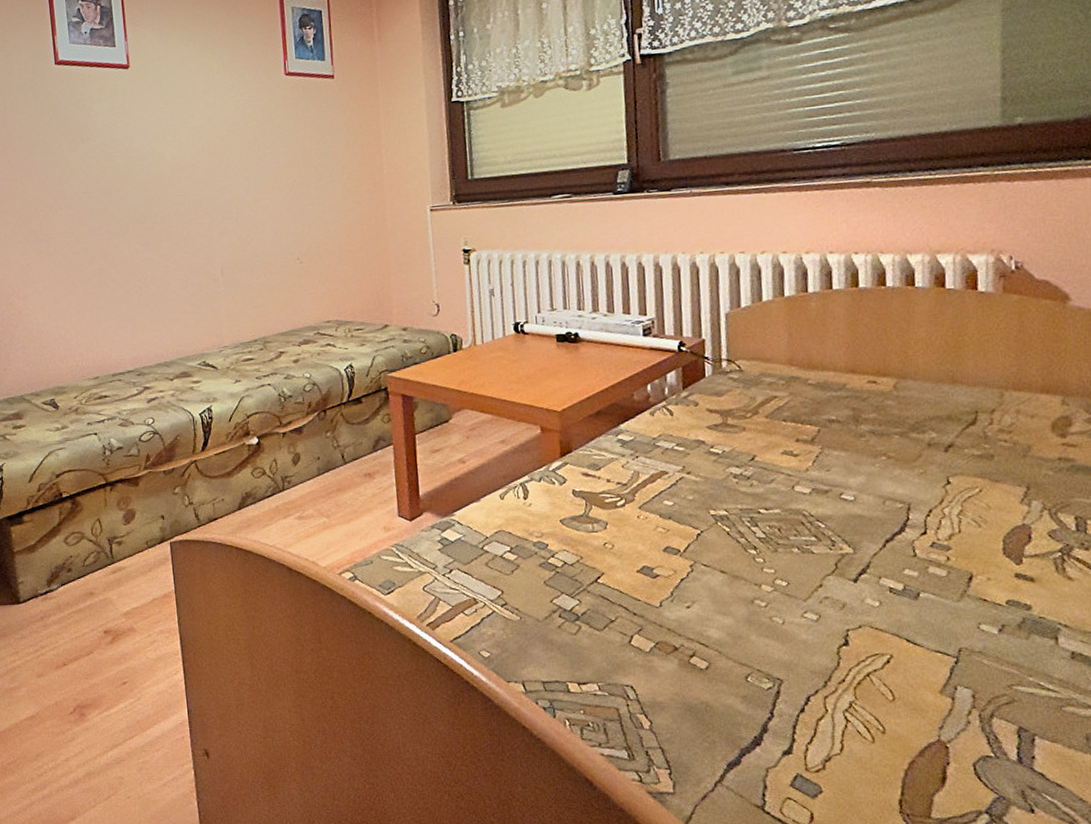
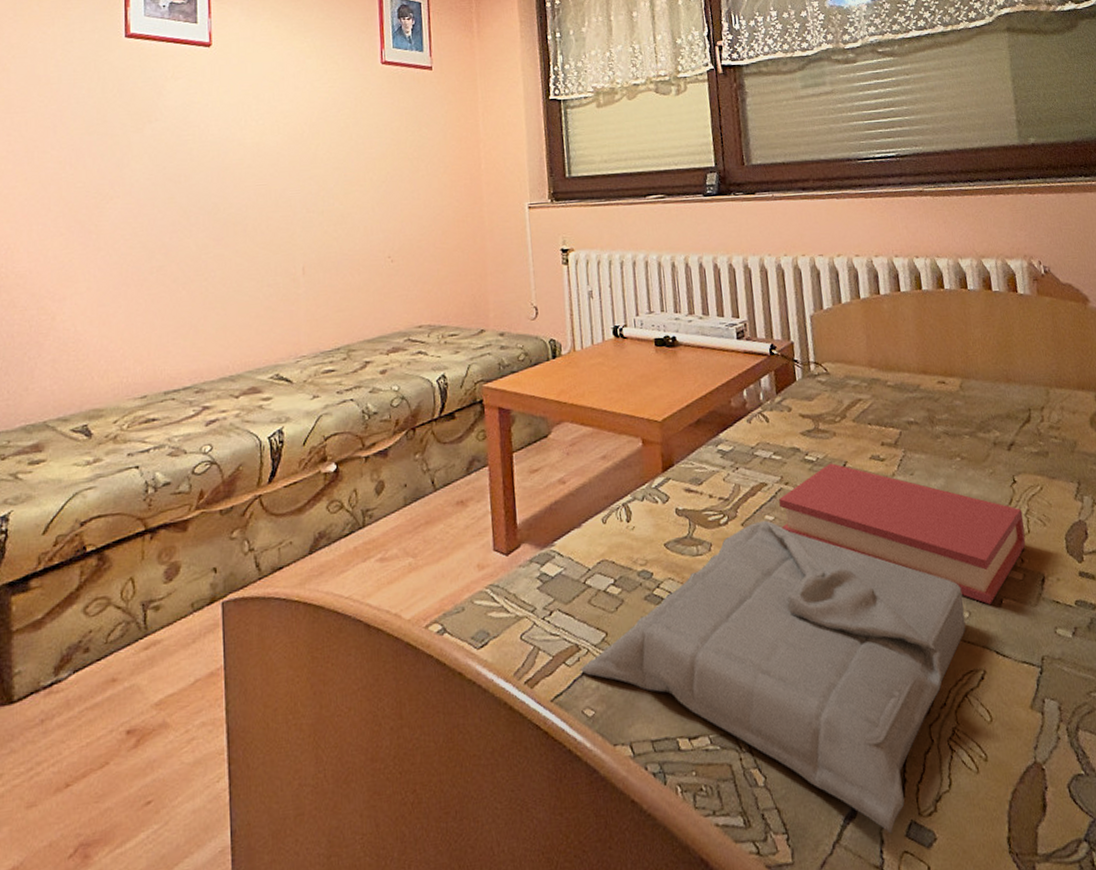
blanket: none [476,505,875,782] -> present [579,520,966,834]
hardback book: none [679,456,955,597] -> present [778,463,1026,605]

